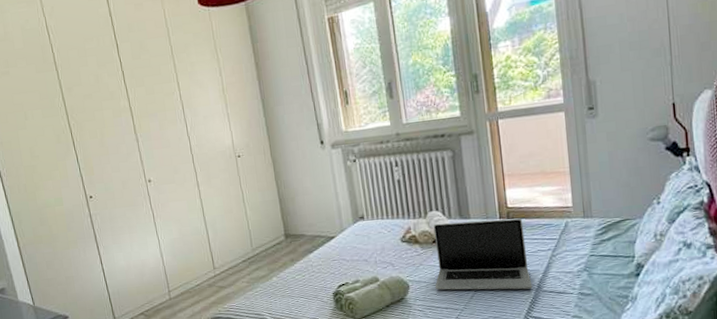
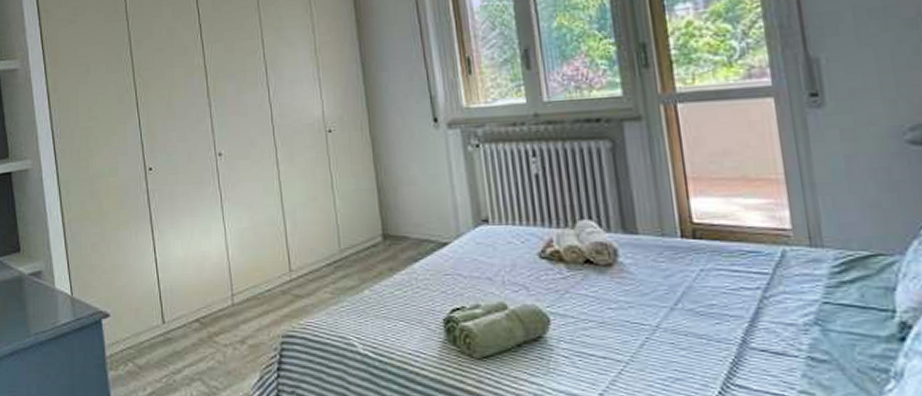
laptop: present [433,218,533,290] -> none [585,237,734,343]

